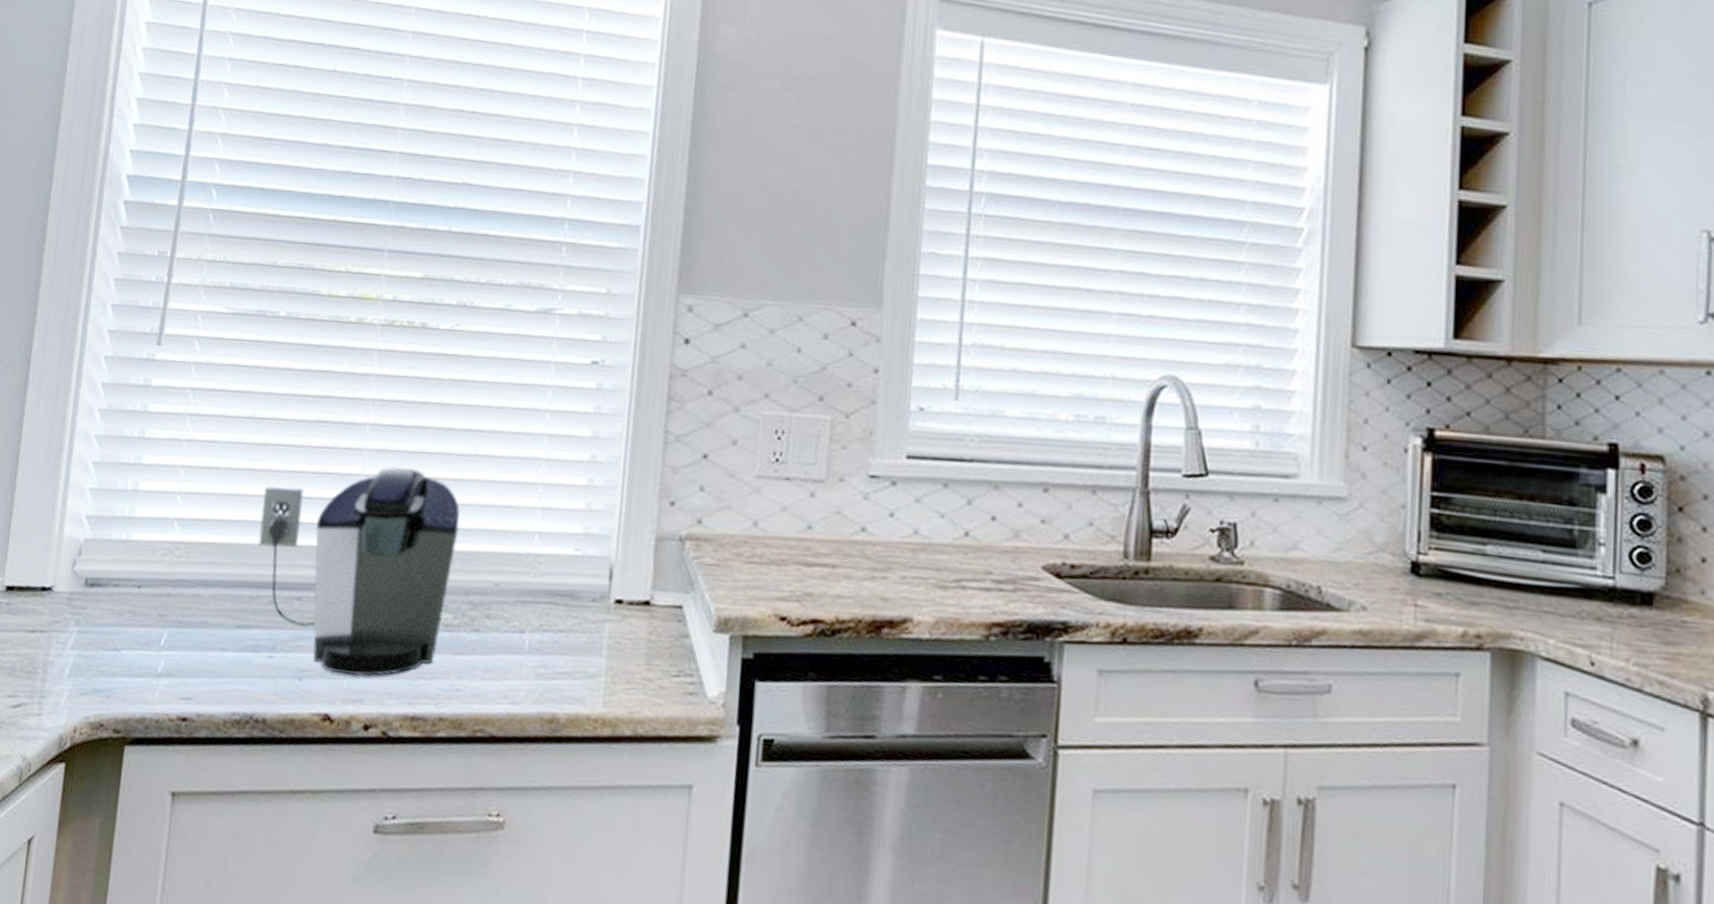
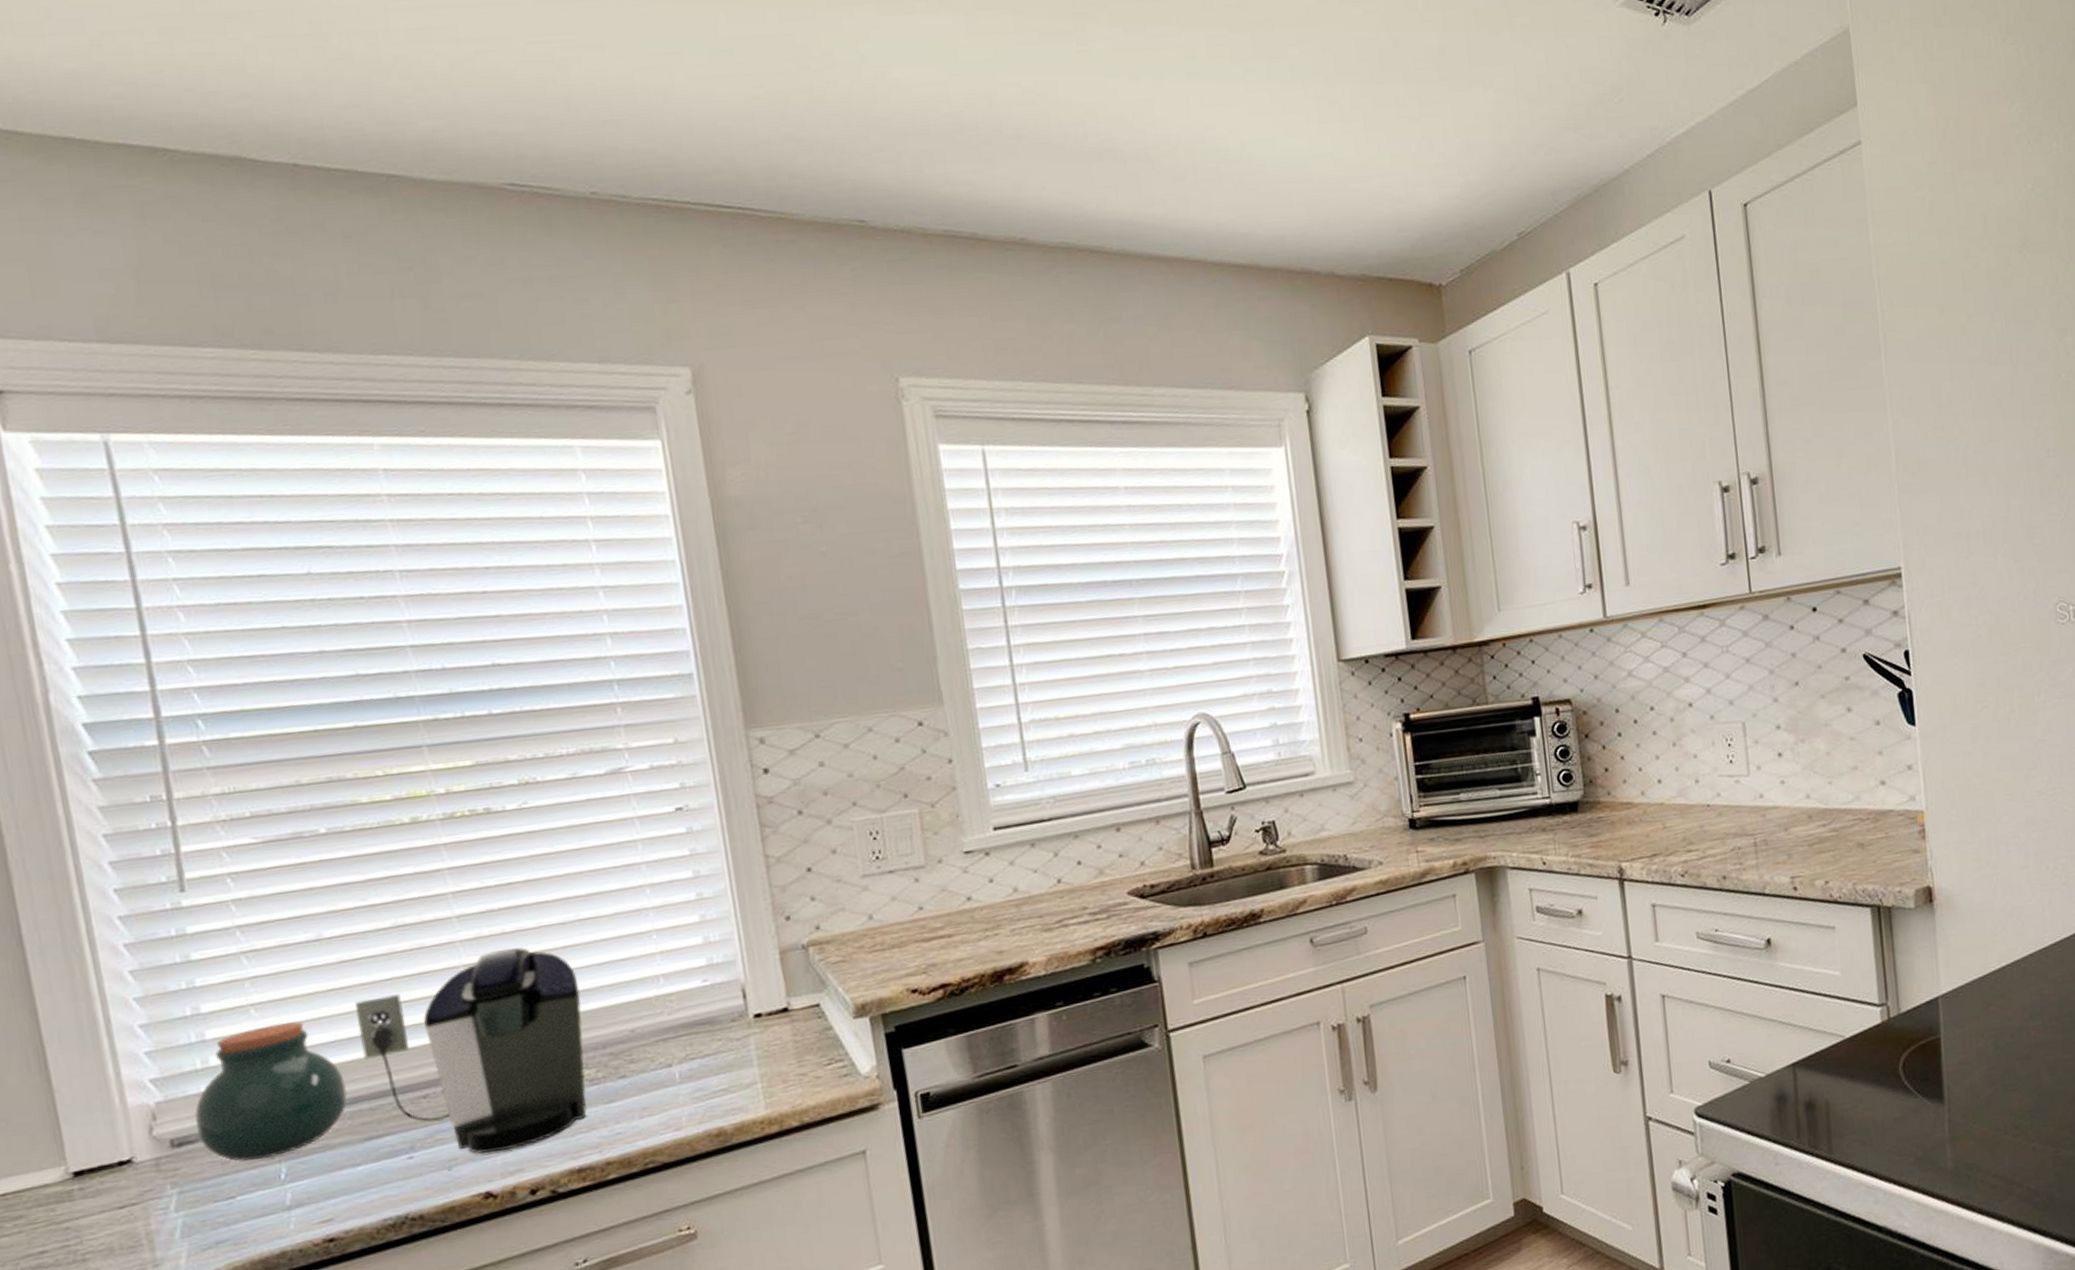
jar: none [108,489,237,620] -> present [195,1021,348,1161]

